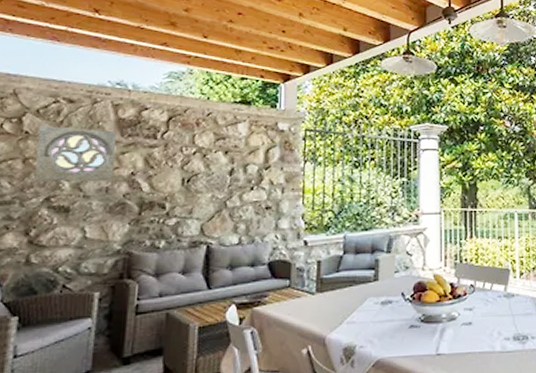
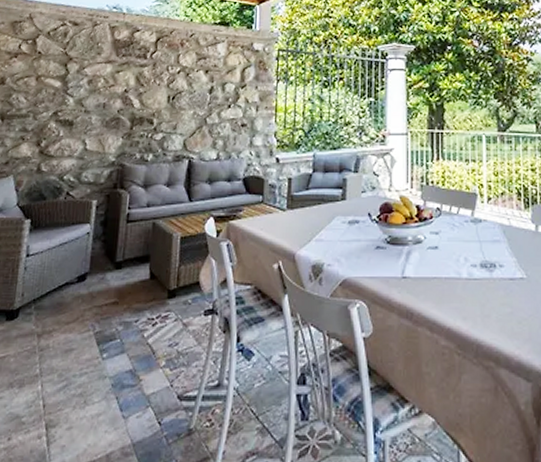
wall ornament: present [34,125,116,182] -> none [45,46,112,98]

